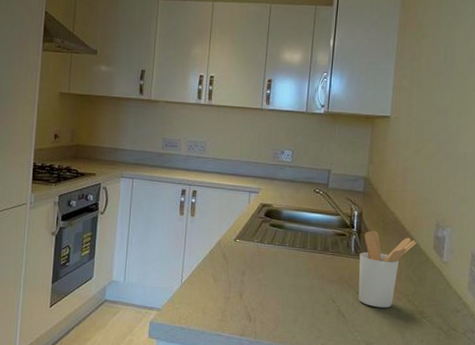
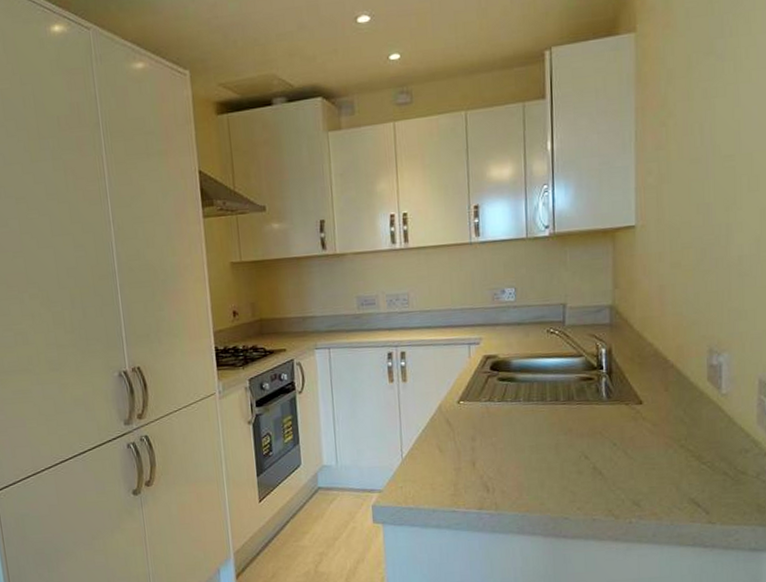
utensil holder: present [358,230,417,308] -> none [613,368,685,459]

